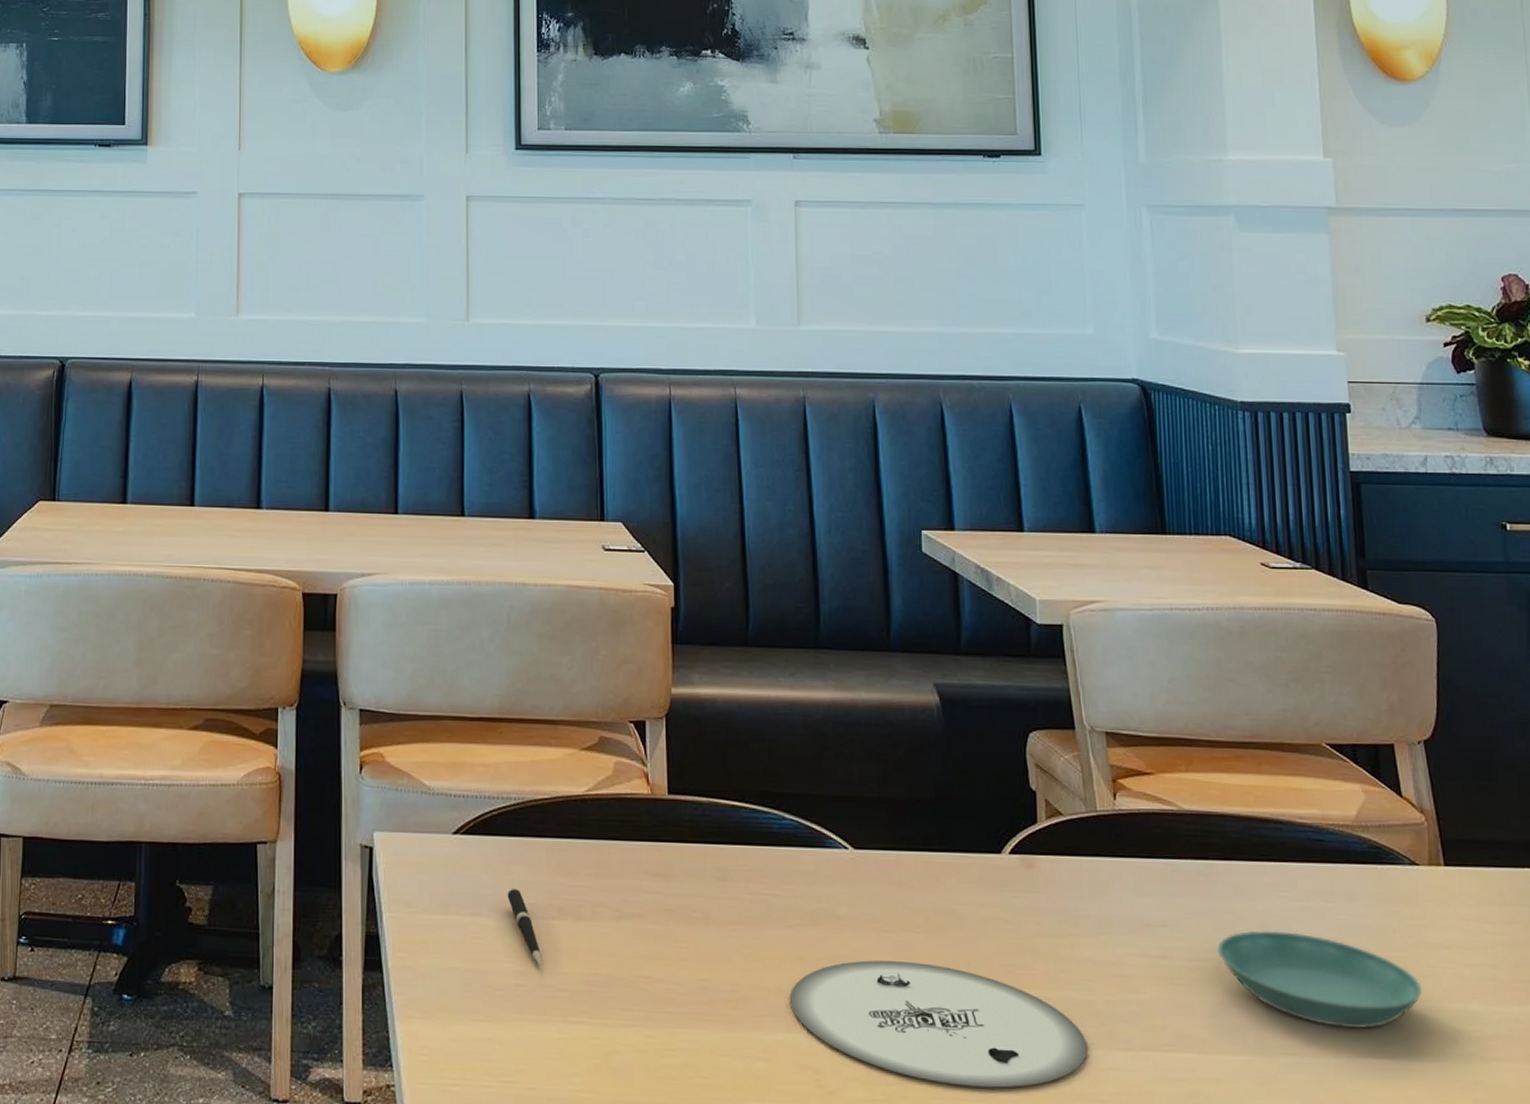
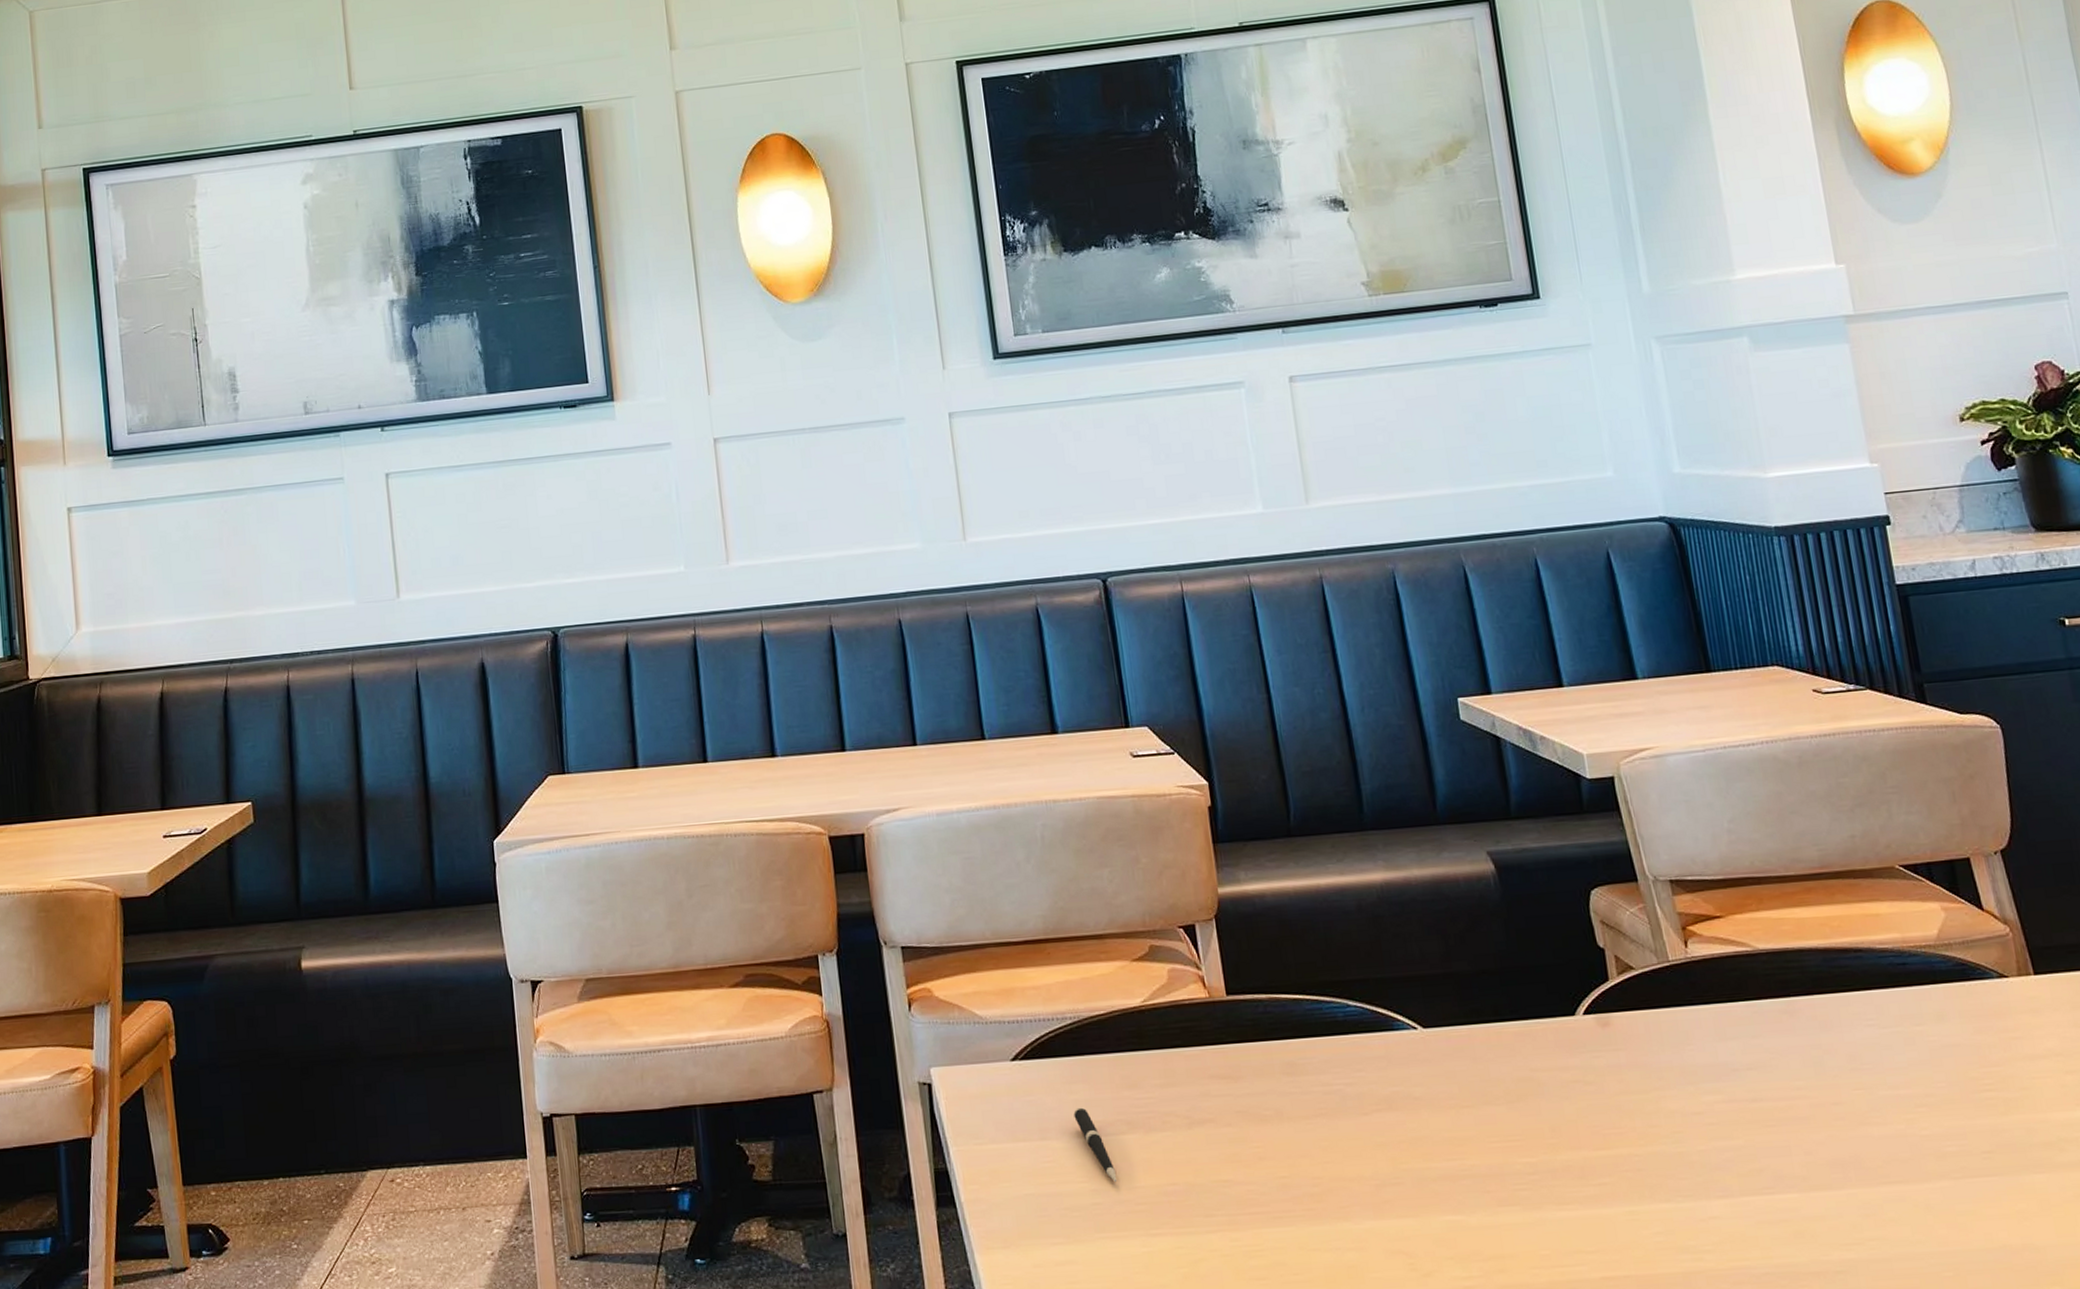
plate: present [790,960,1088,1088] -> none [1374,1134,1685,1253]
saucer: present [1217,930,1422,1029] -> none [1807,1059,2024,1151]

